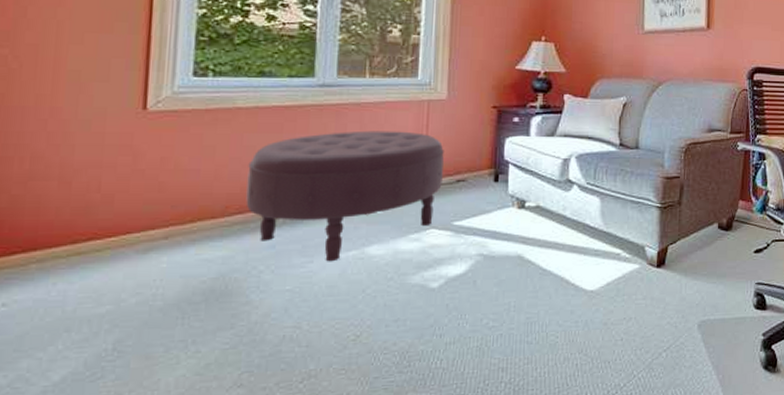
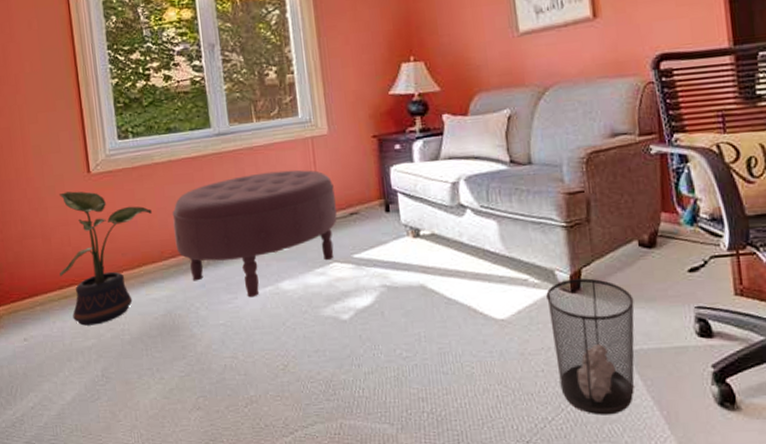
potted plant: none [76,129,222,289] -> present [59,191,152,326]
waste bin: none [634,255,708,381] -> present [546,278,635,415]

